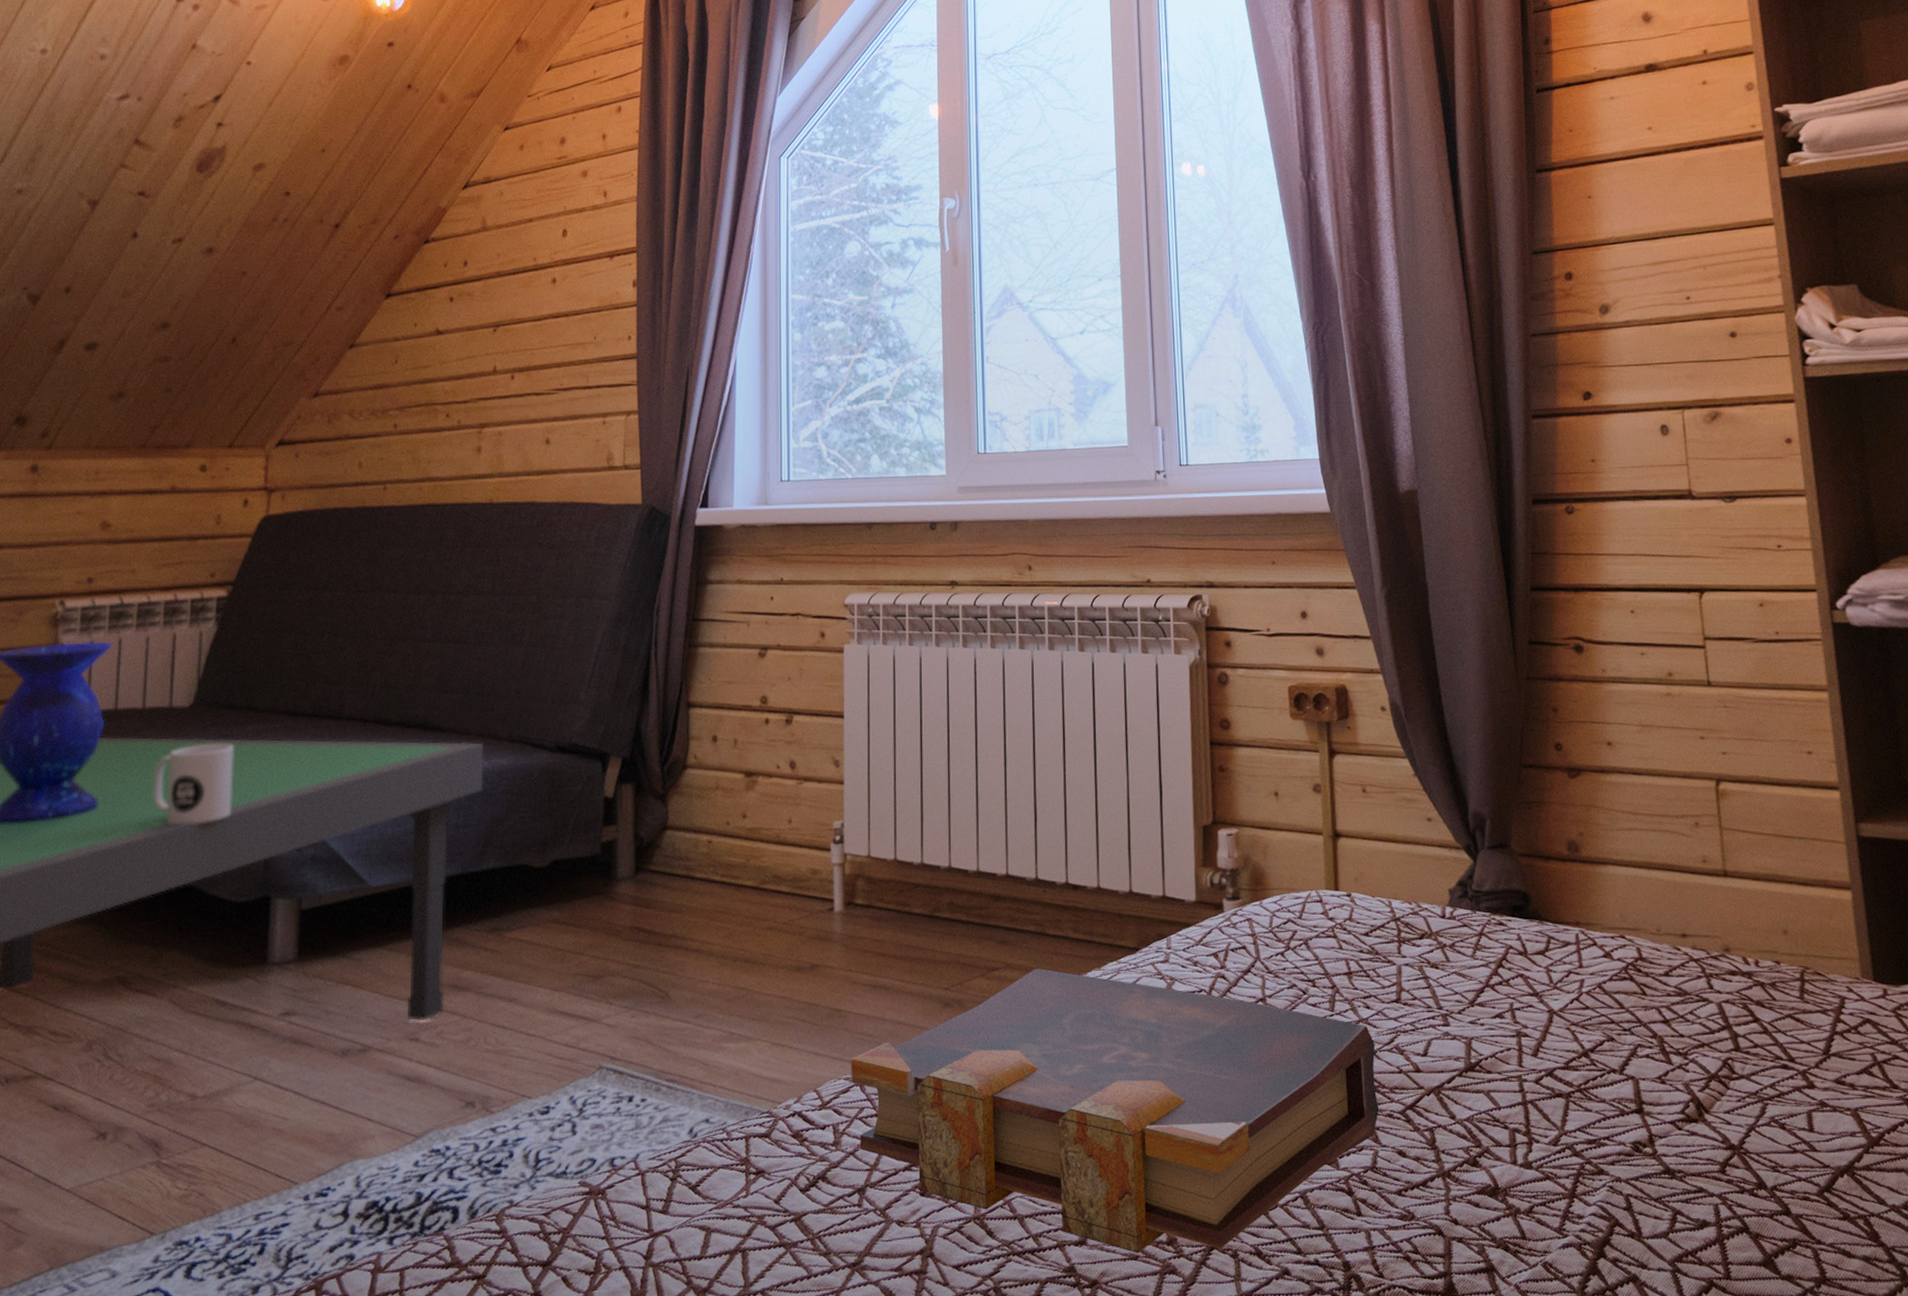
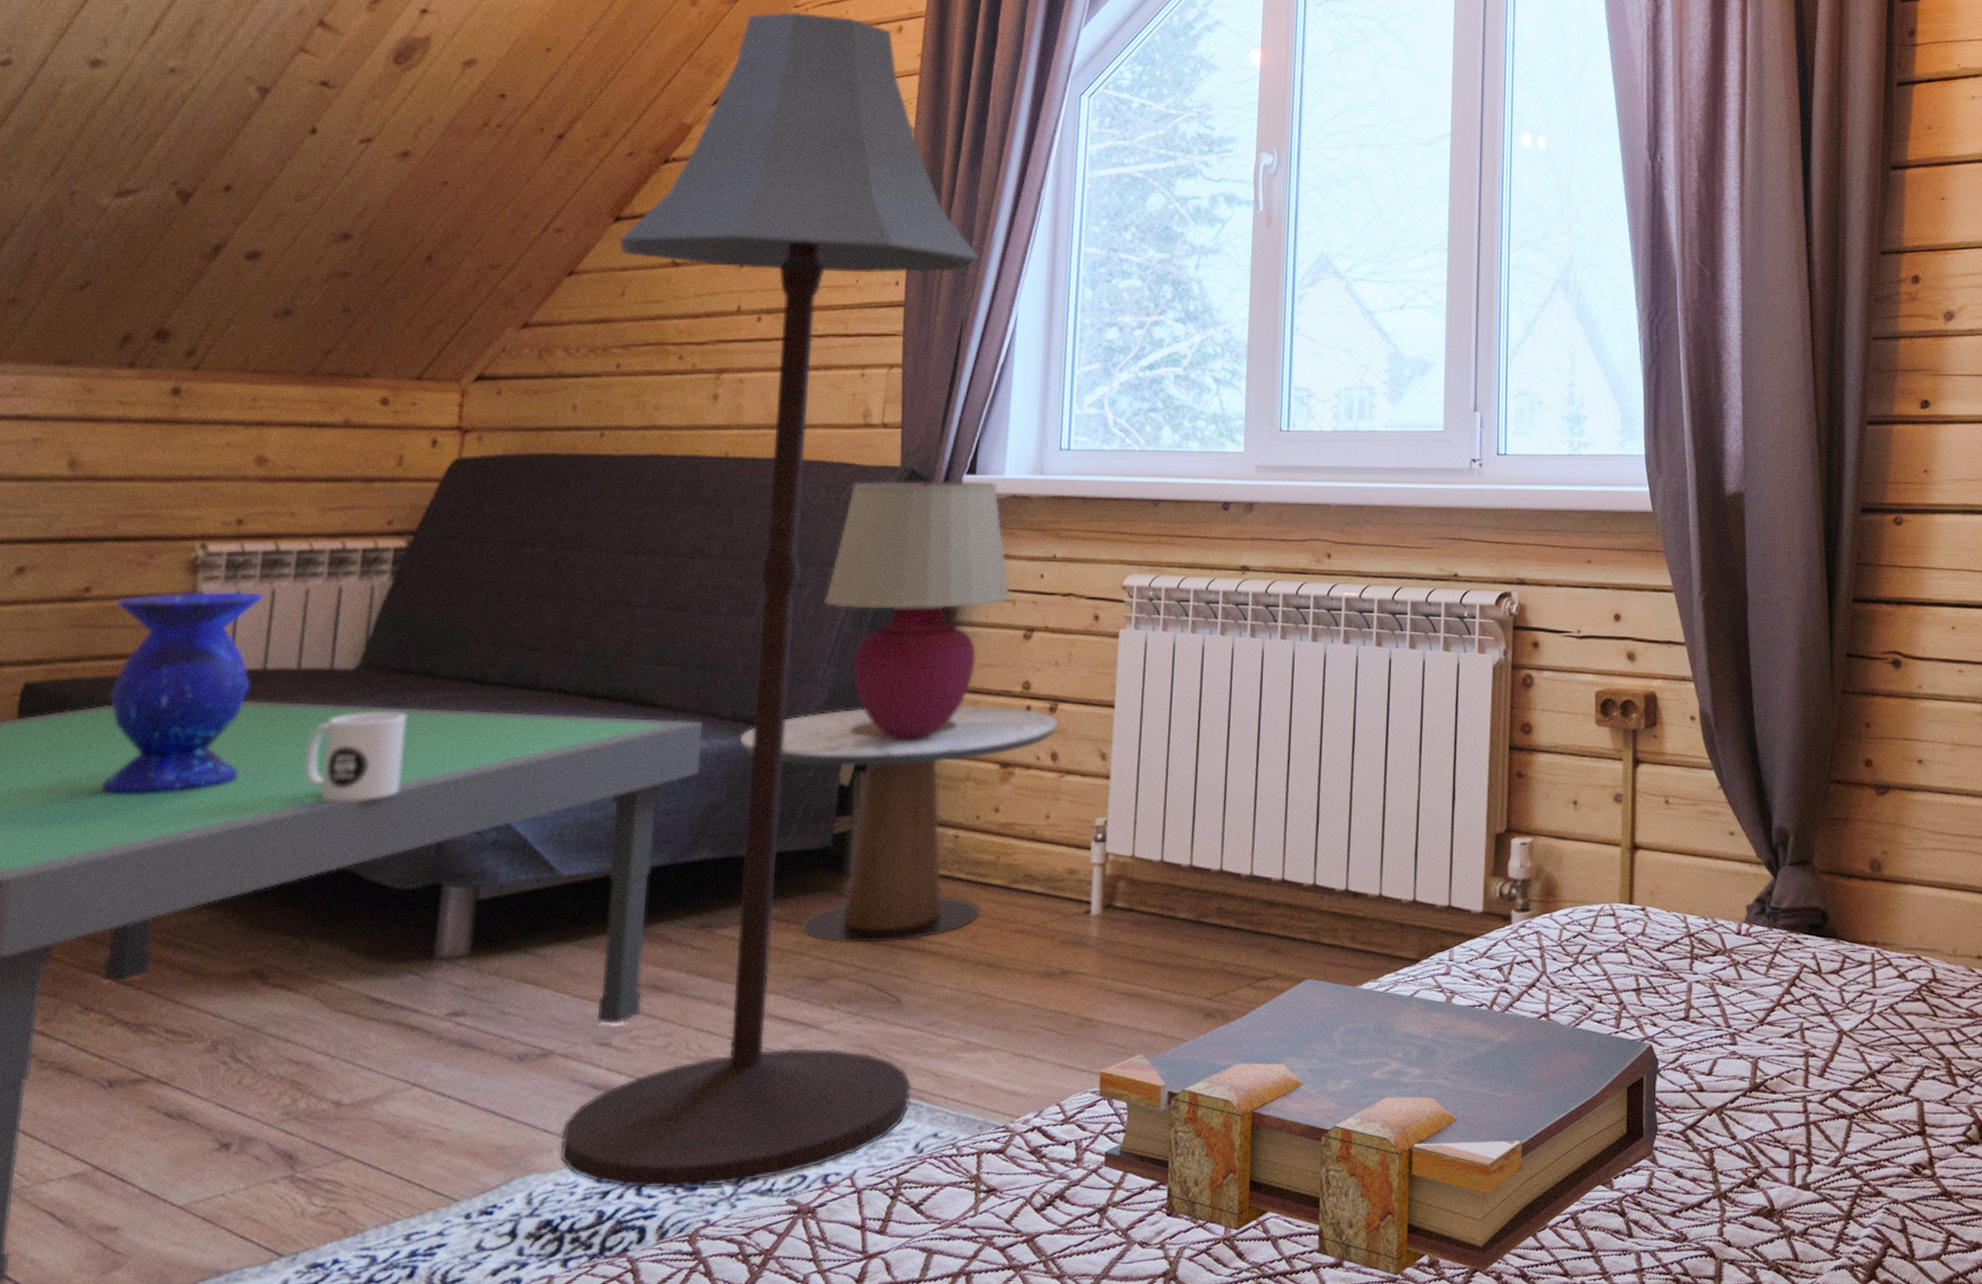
floor lamp: none [381,100,700,1172] -> present [560,11,979,1189]
side table: none [516,719,795,943] -> present [739,705,1059,943]
table lamp: none [582,514,745,753] -> present [824,481,1011,739]

